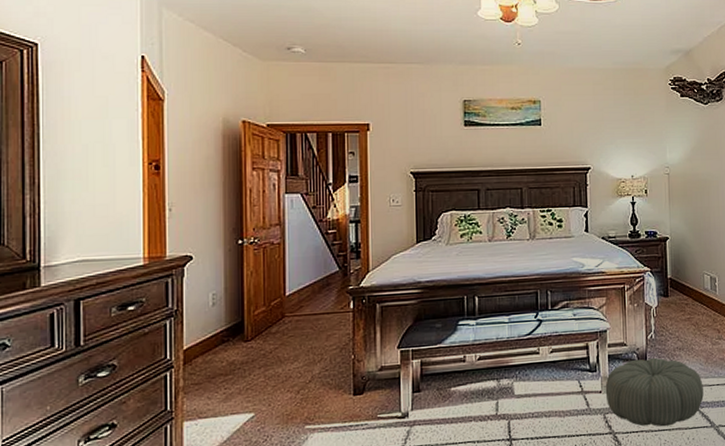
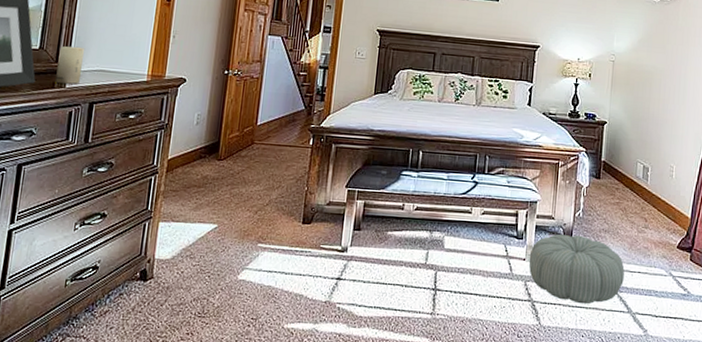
candle: none [26,236,59,282] -> present [55,46,85,84]

